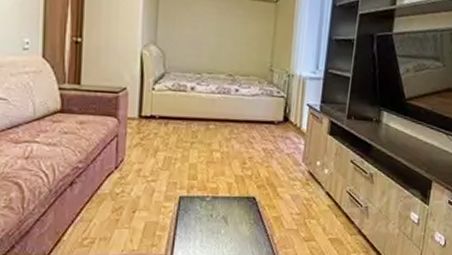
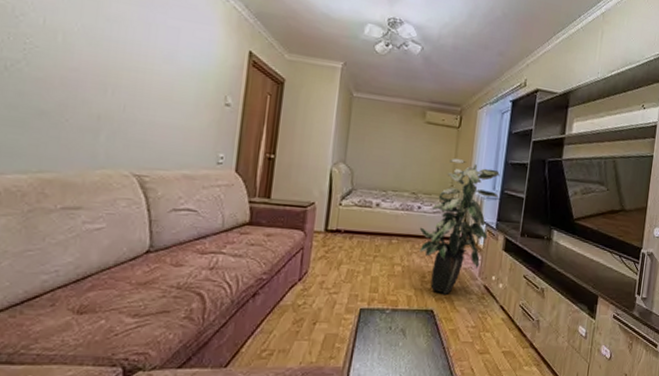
indoor plant: none [237,35,324,181] -> present [419,158,501,294]

